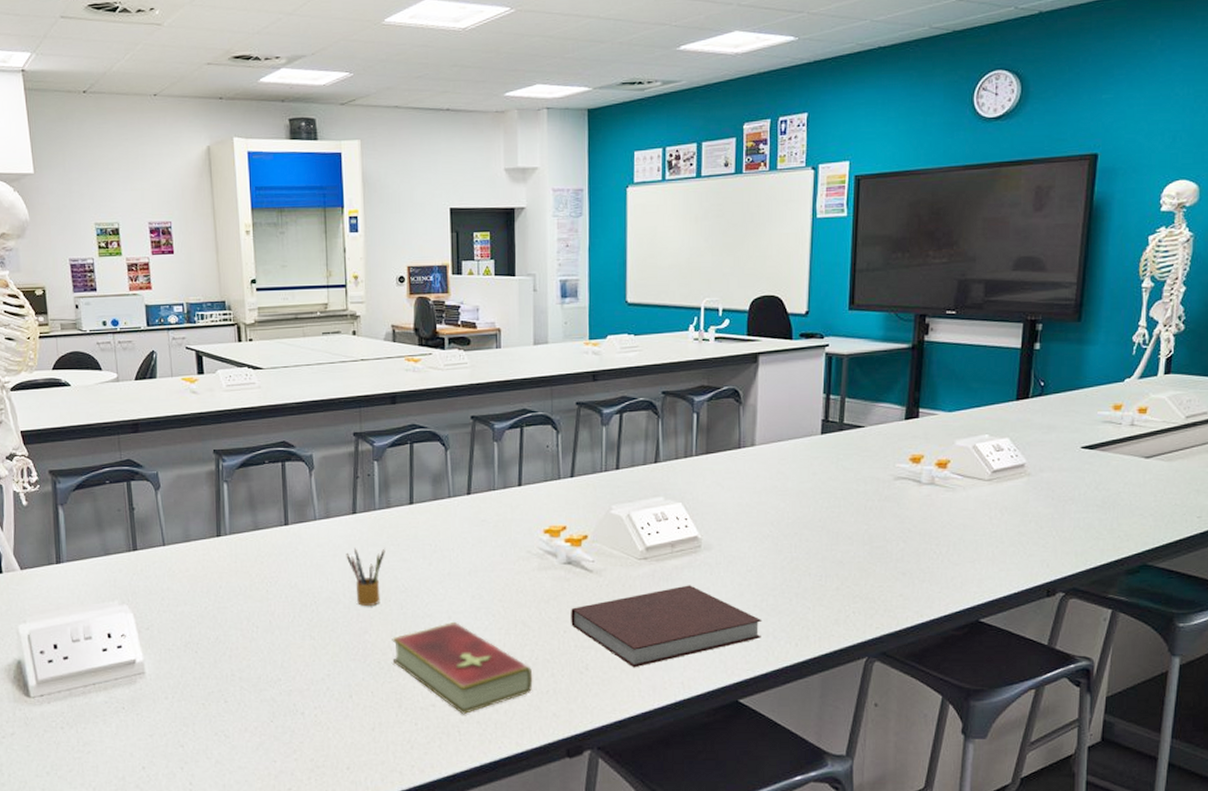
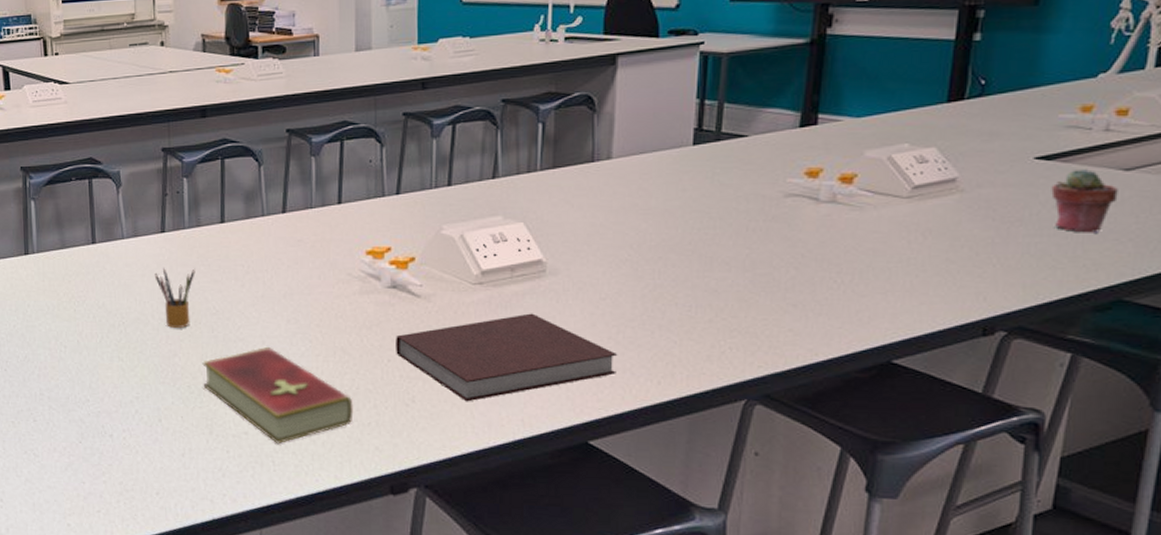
potted succulent: none [1094,457,1141,510] -> present [1051,169,1118,233]

